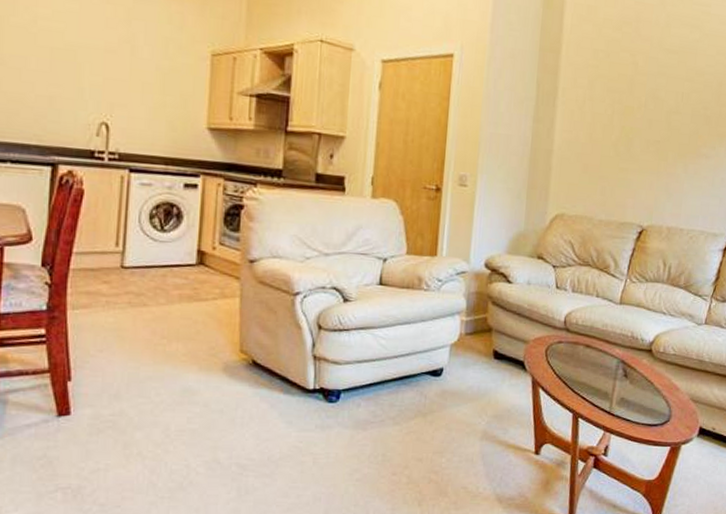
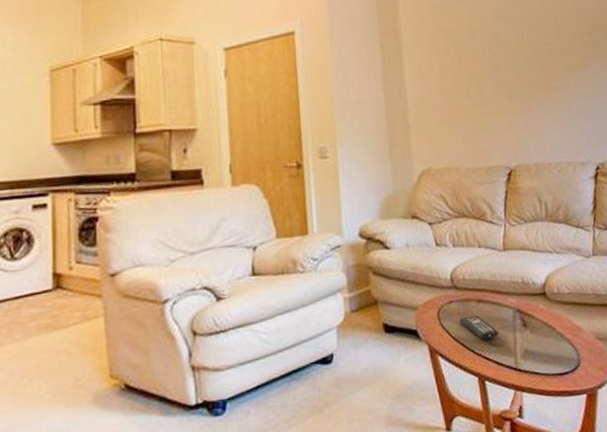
remote control: none [564,358,600,382] -> present [459,315,499,340]

